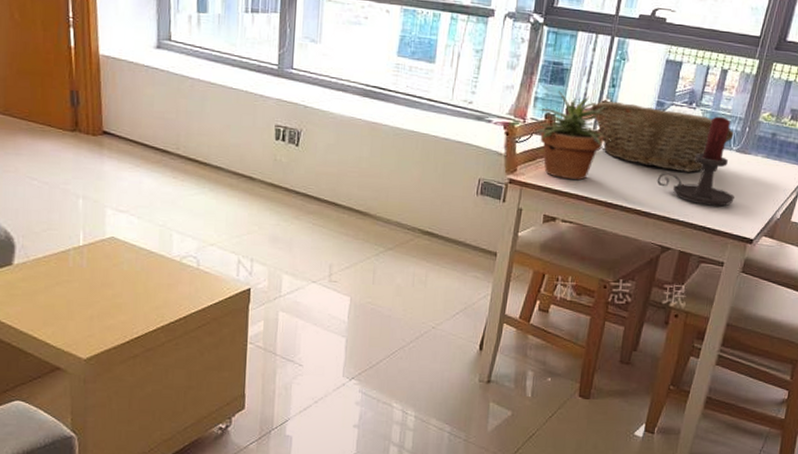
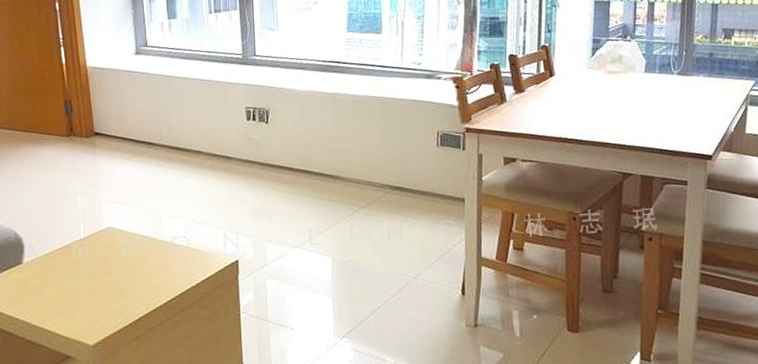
potted plant: present [535,91,612,181] -> none [483,42,557,122]
fruit basket: present [591,101,734,173] -> none [531,44,672,101]
candle holder: present [657,116,734,207] -> none [606,44,685,129]

